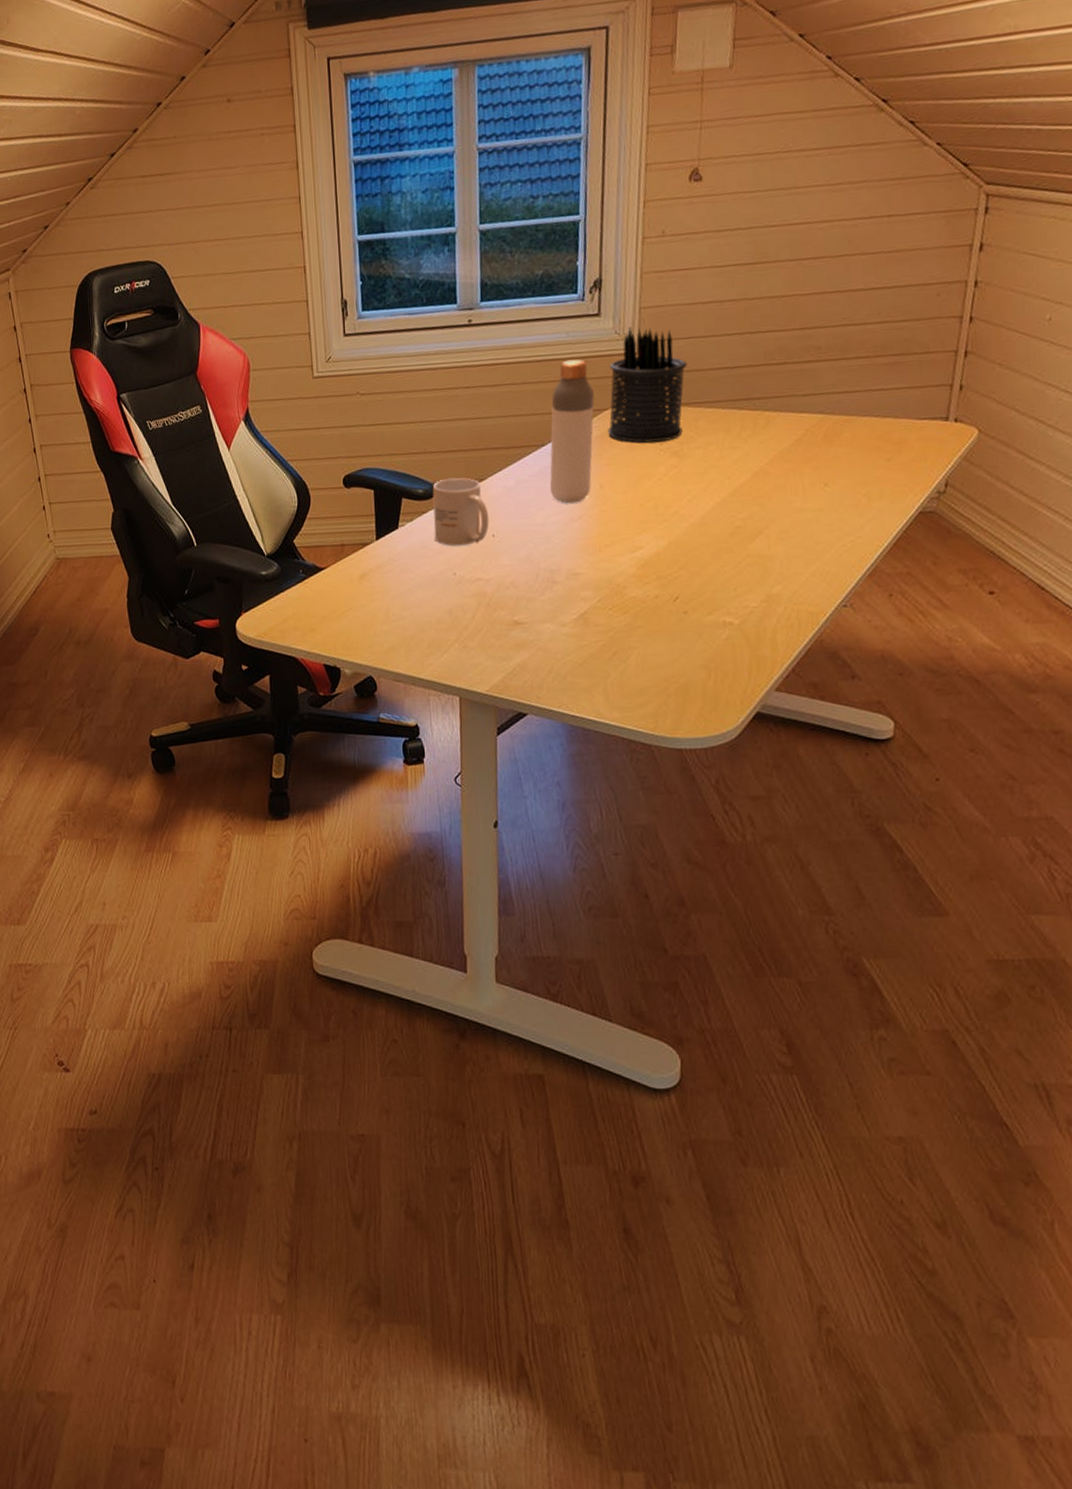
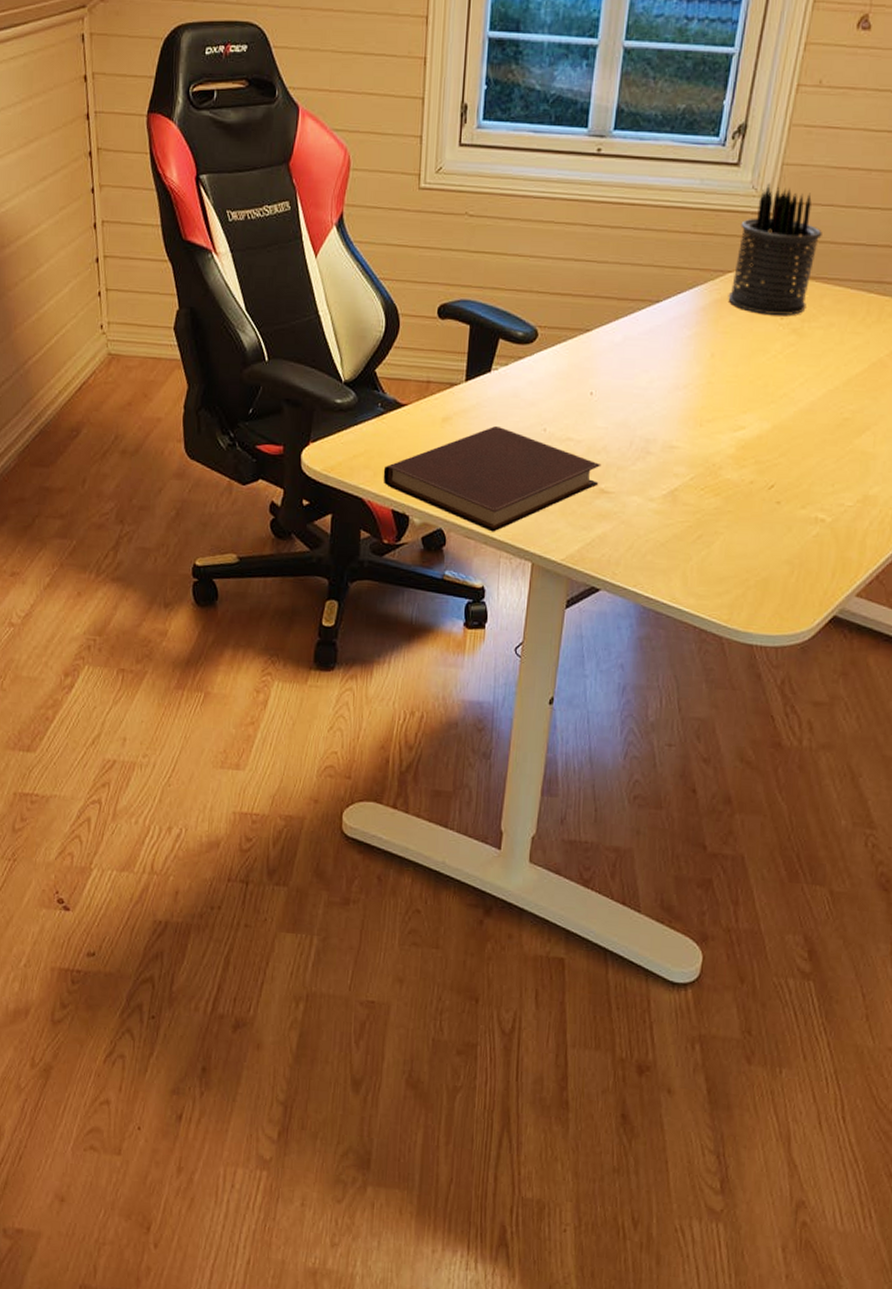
notebook: none [311,576,512,673] -> present [383,426,602,532]
mug: present [432,477,489,546] -> none [528,323,590,400]
bottle: present [549,359,594,504] -> none [658,210,720,370]

